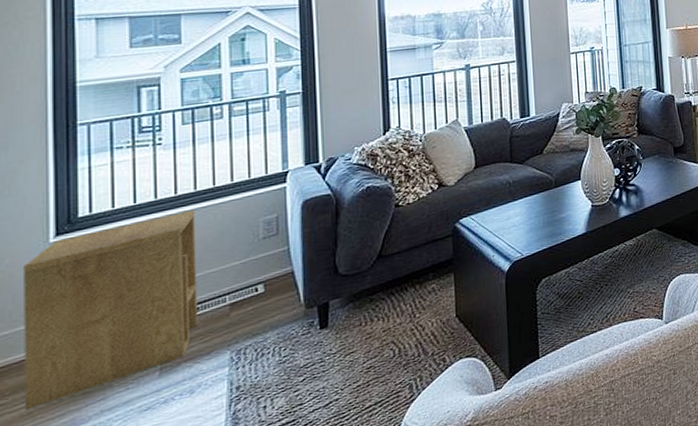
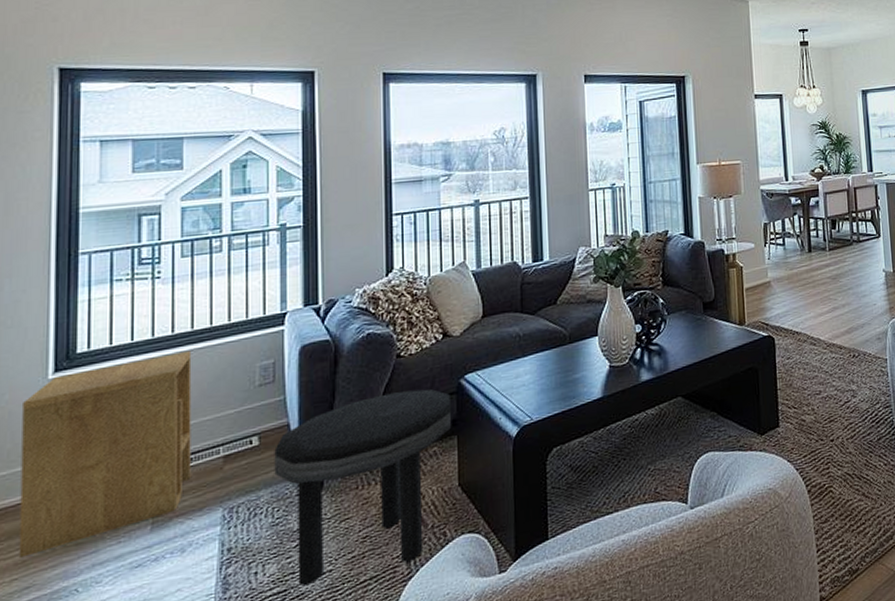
side table: none [279,233,449,416] -> present [274,389,452,587]

